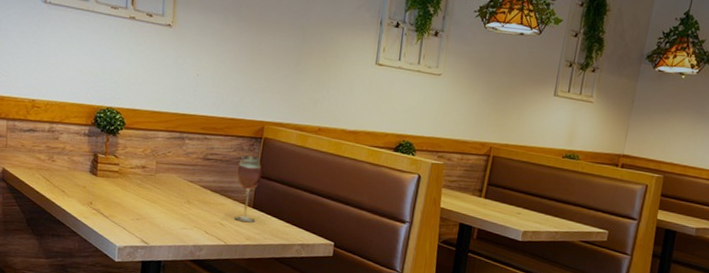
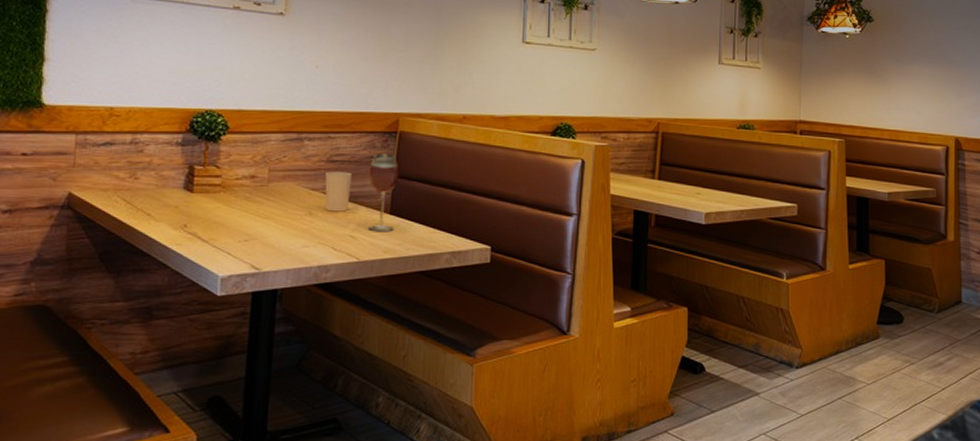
cup: none [201,167,224,203] -> present [325,171,353,212]

